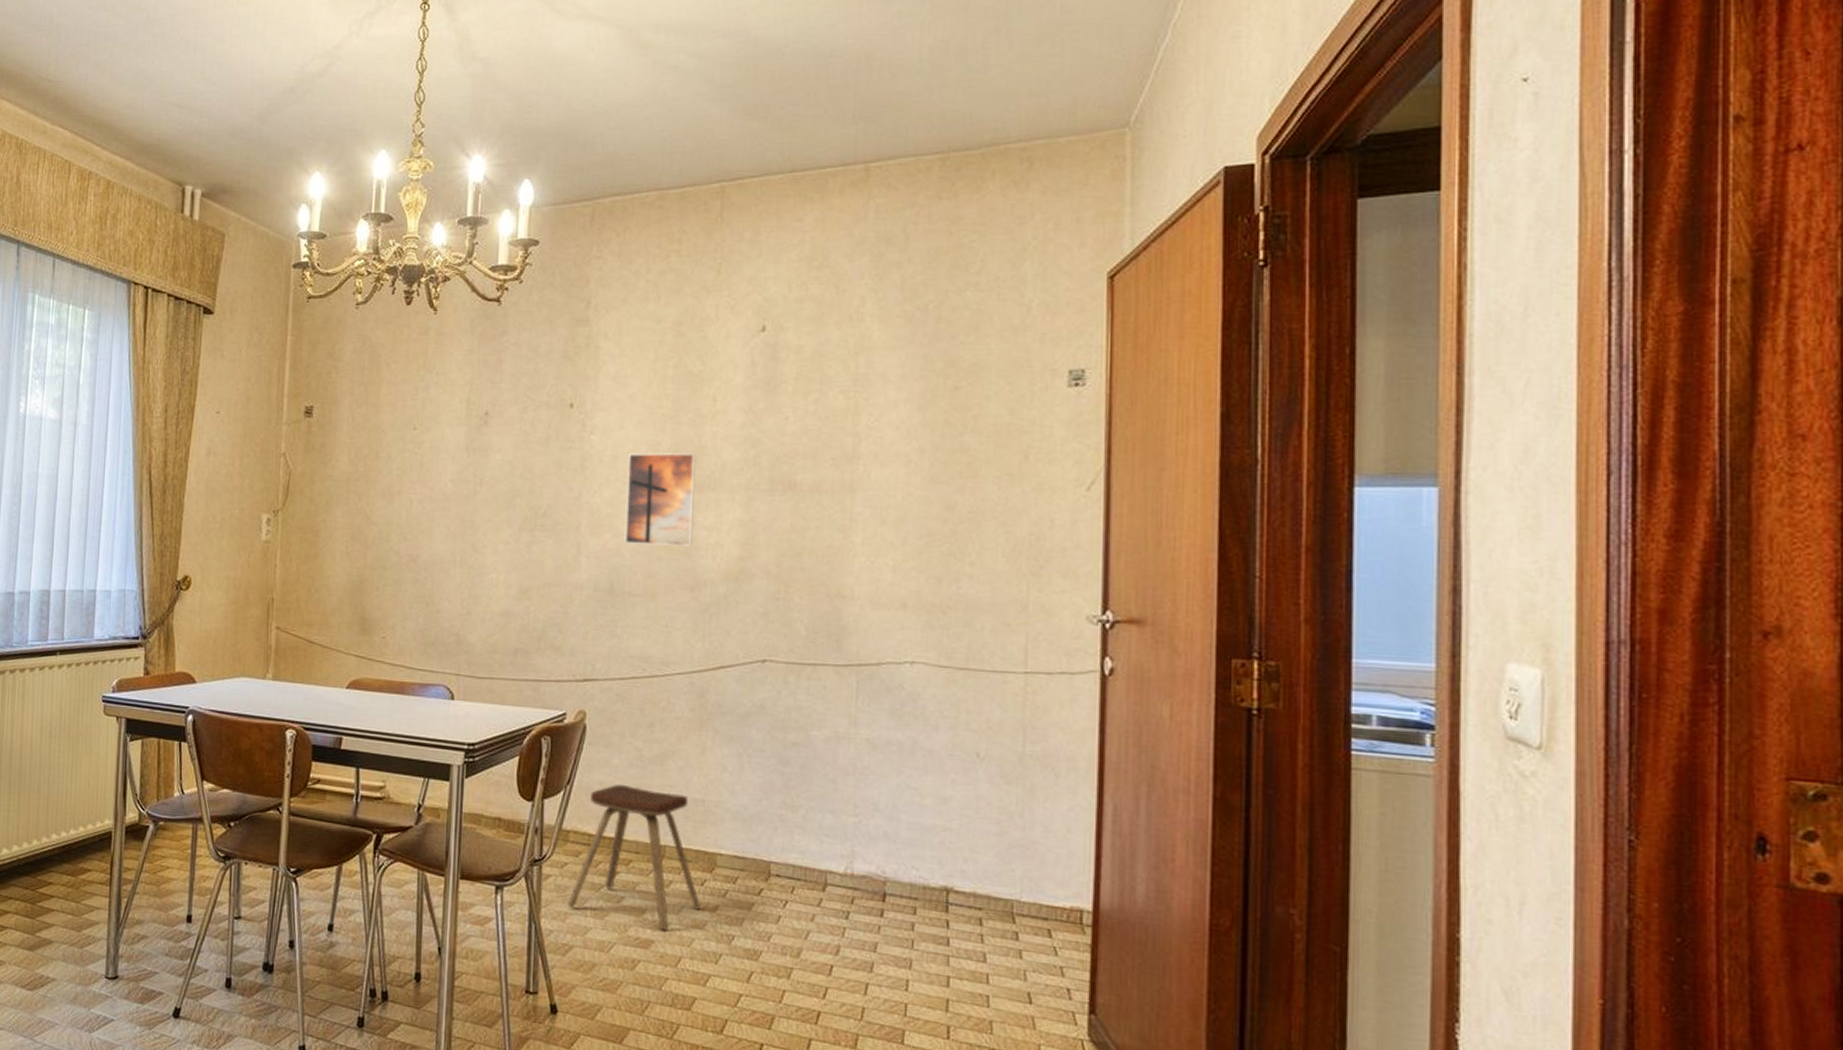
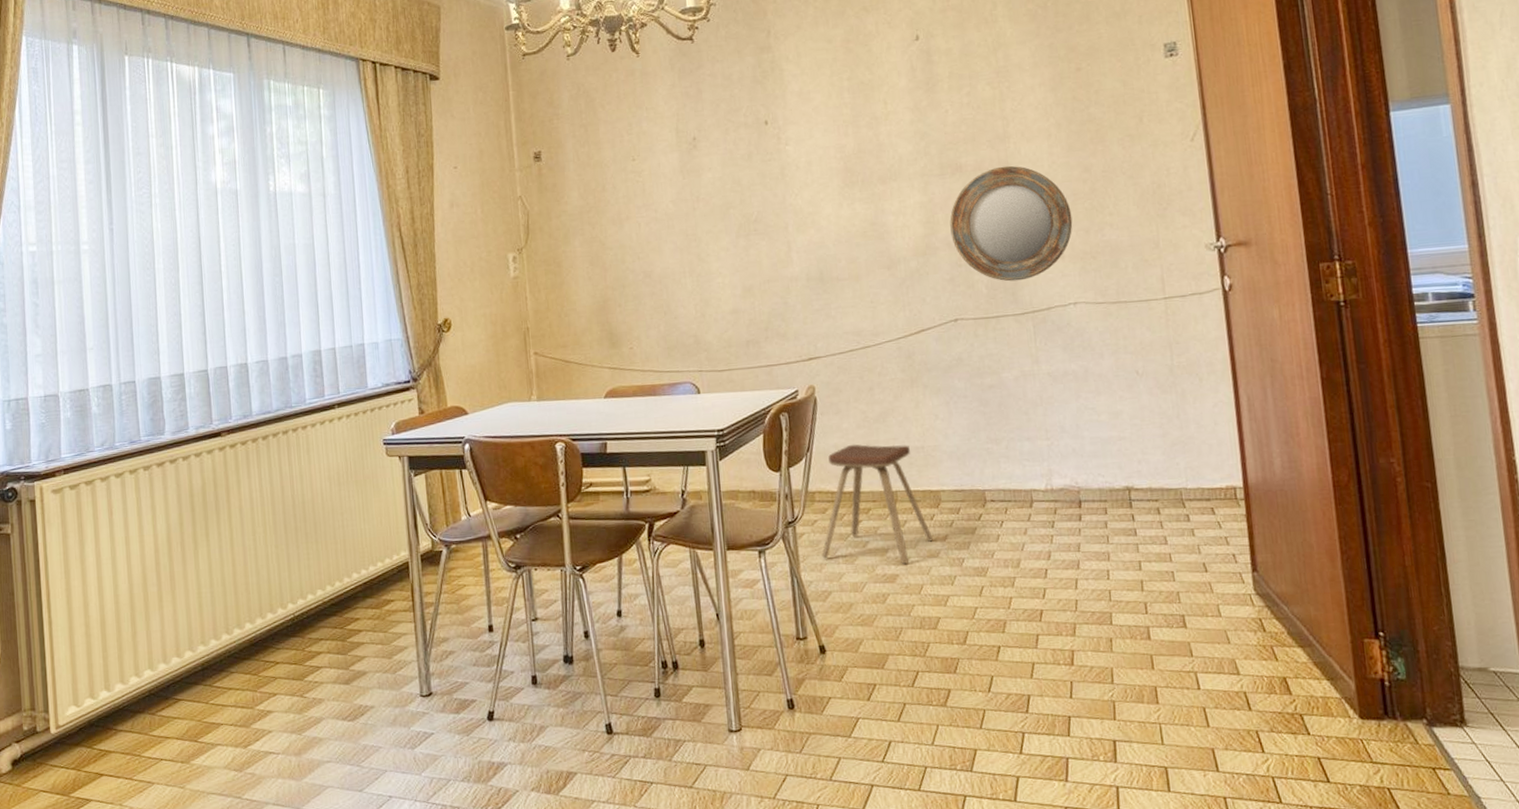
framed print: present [624,452,697,546] -> none [820,150,884,236]
home mirror: none [772,490,923,627] -> present [949,165,1073,282]

